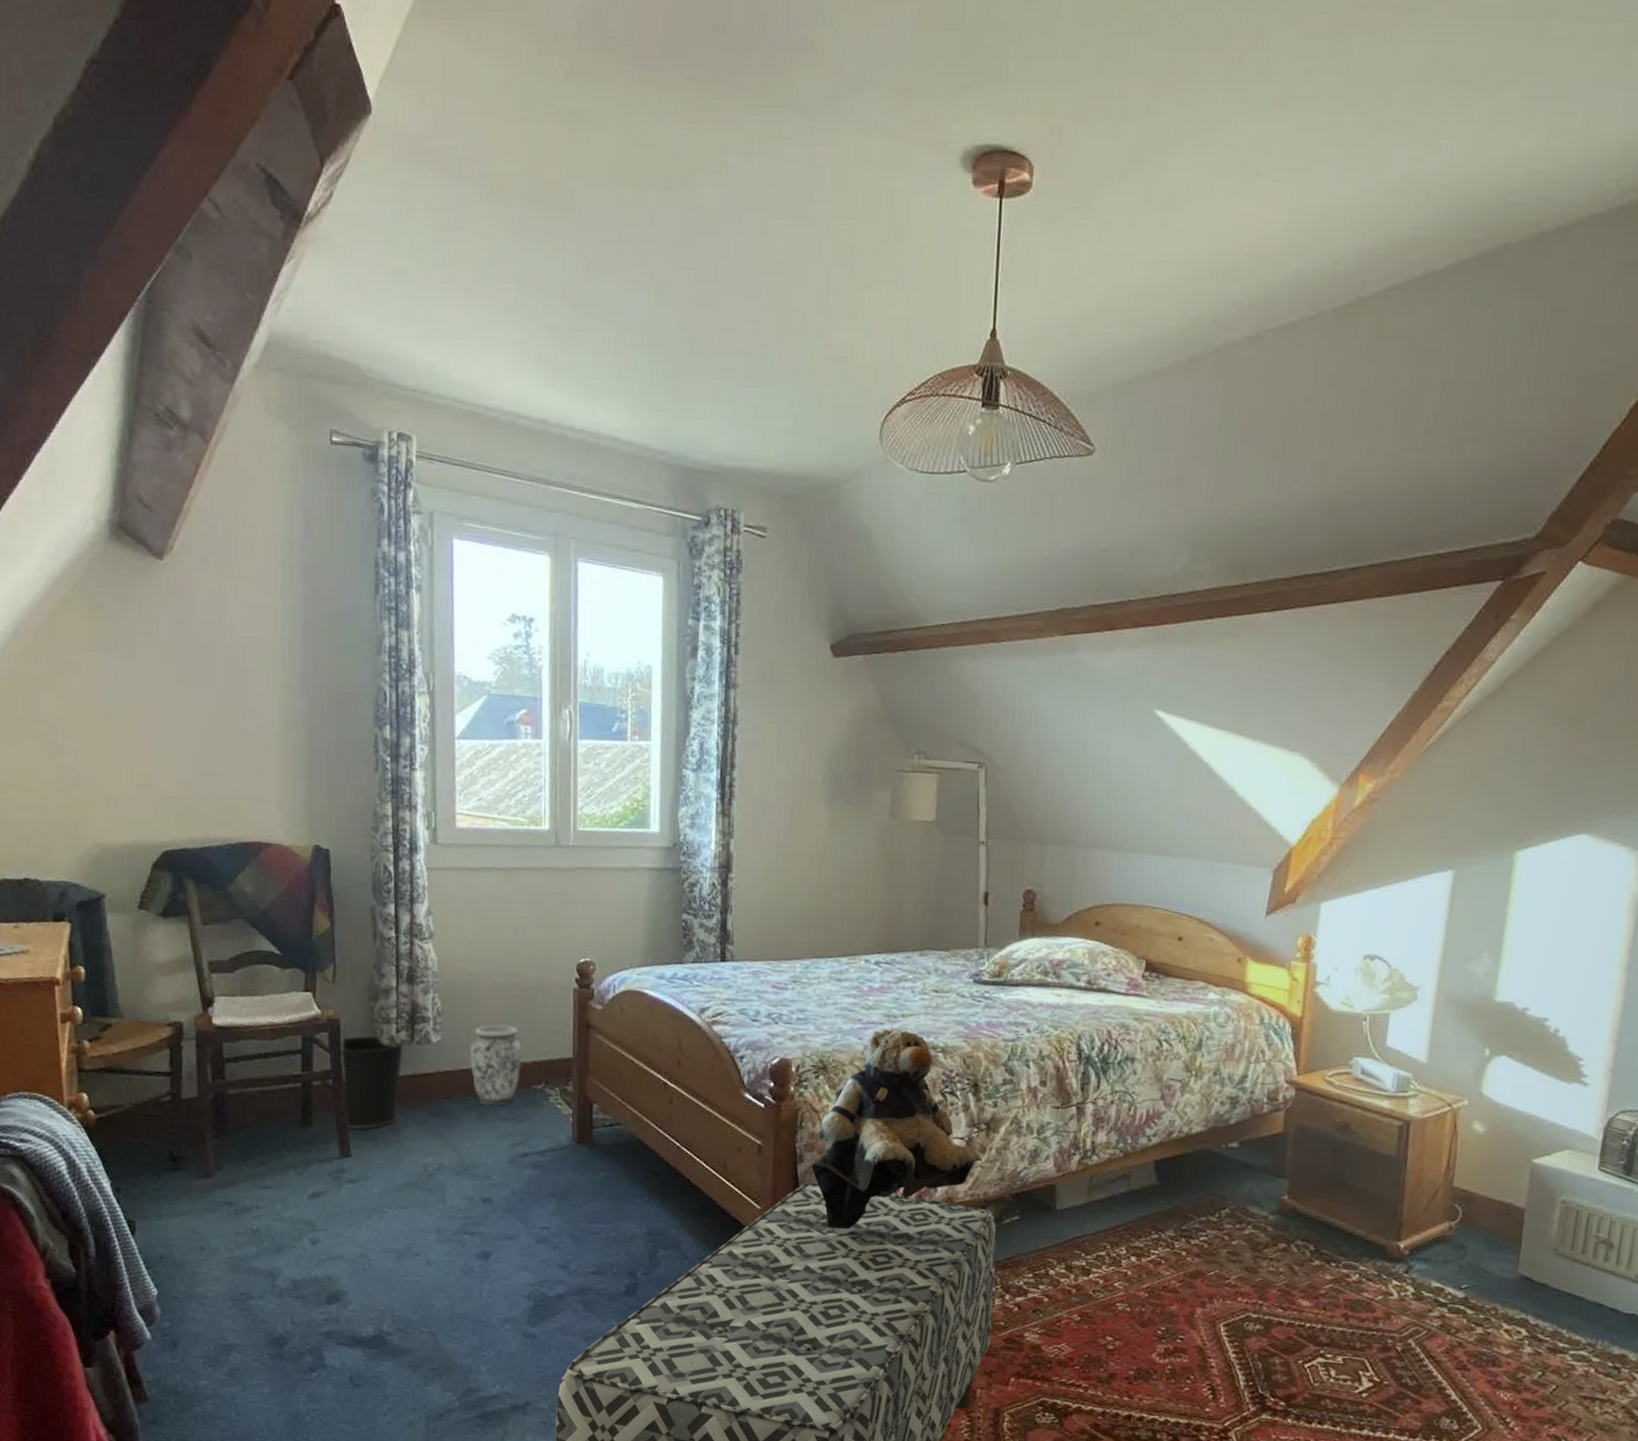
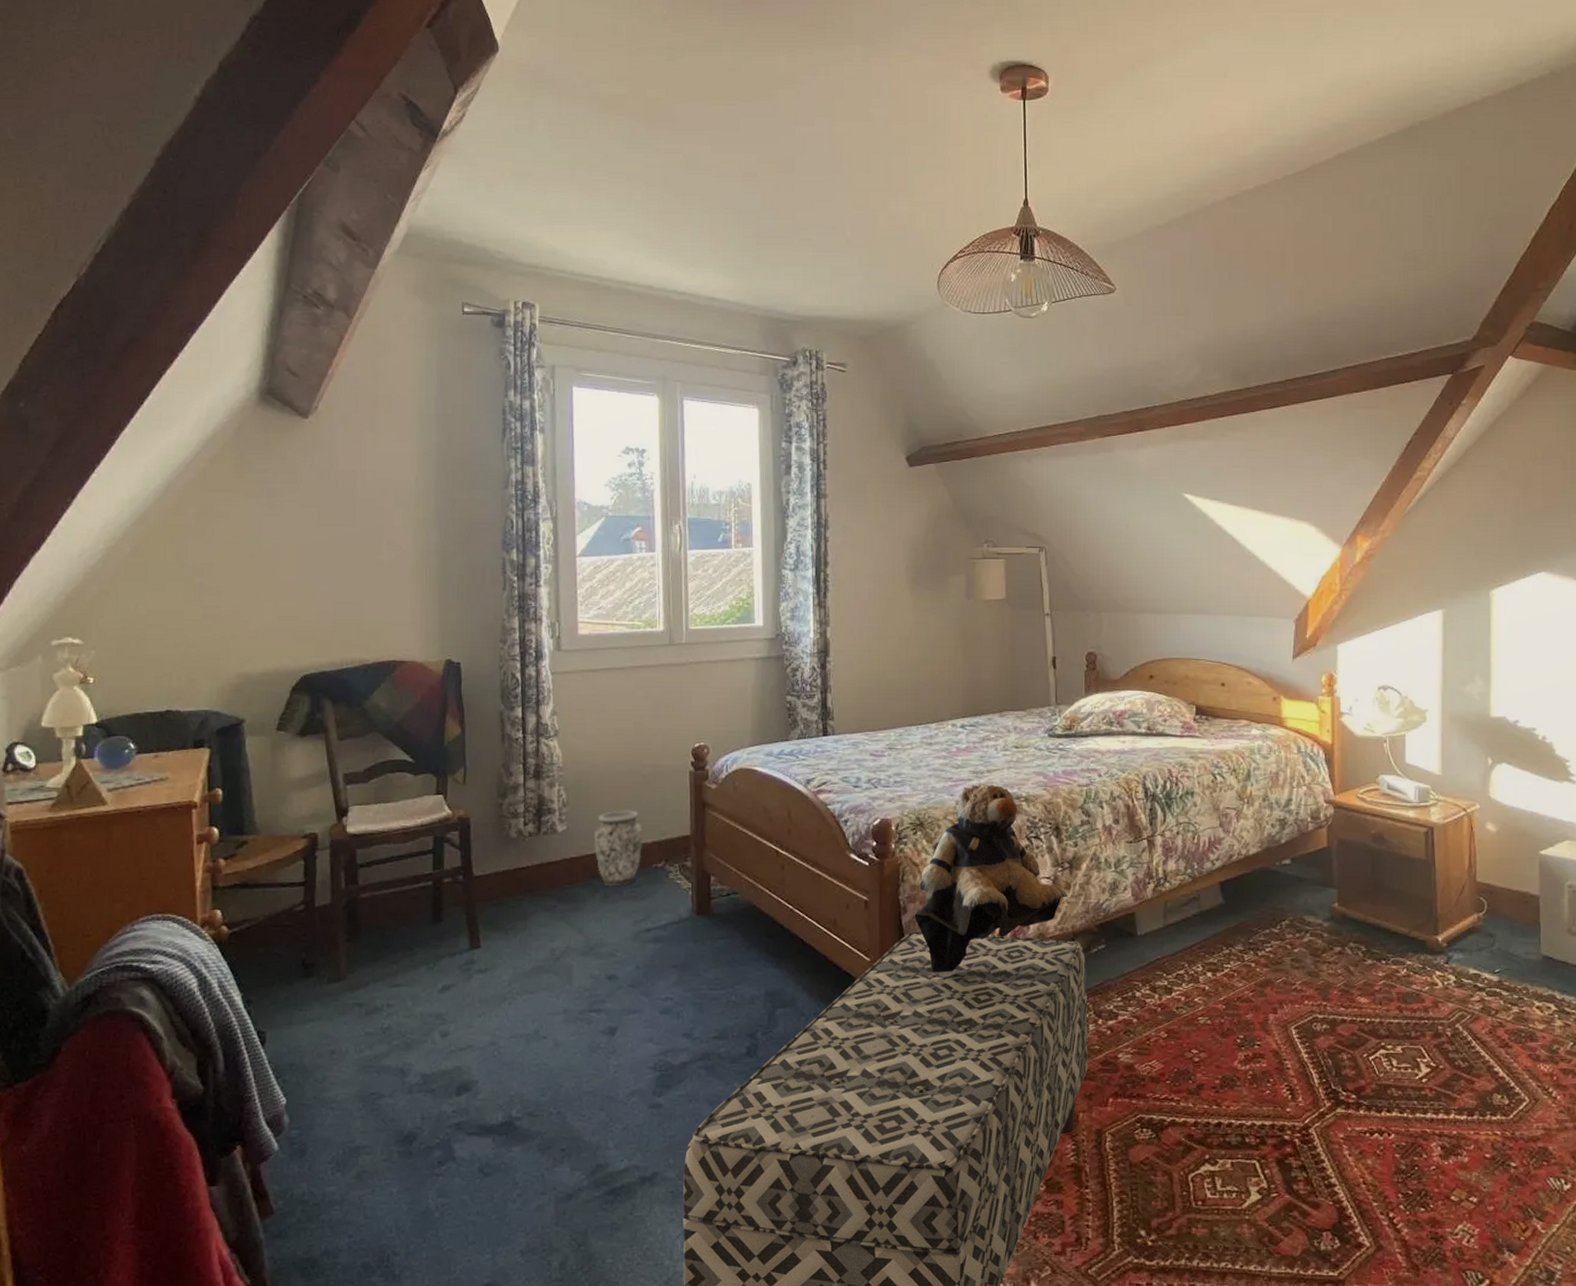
wastebasket: present [341,1035,405,1130] -> none [471,830,532,921]

